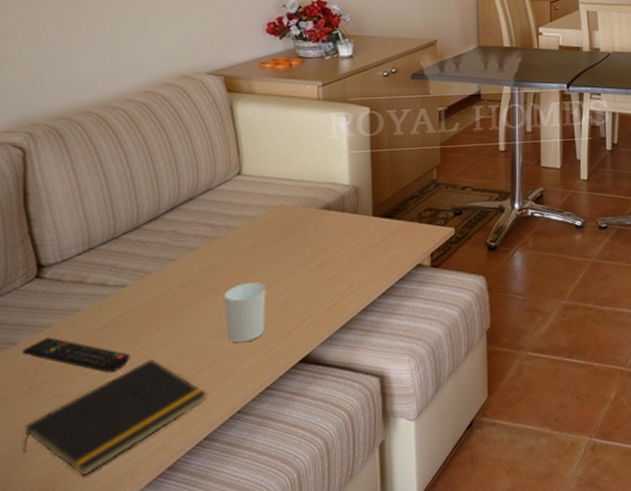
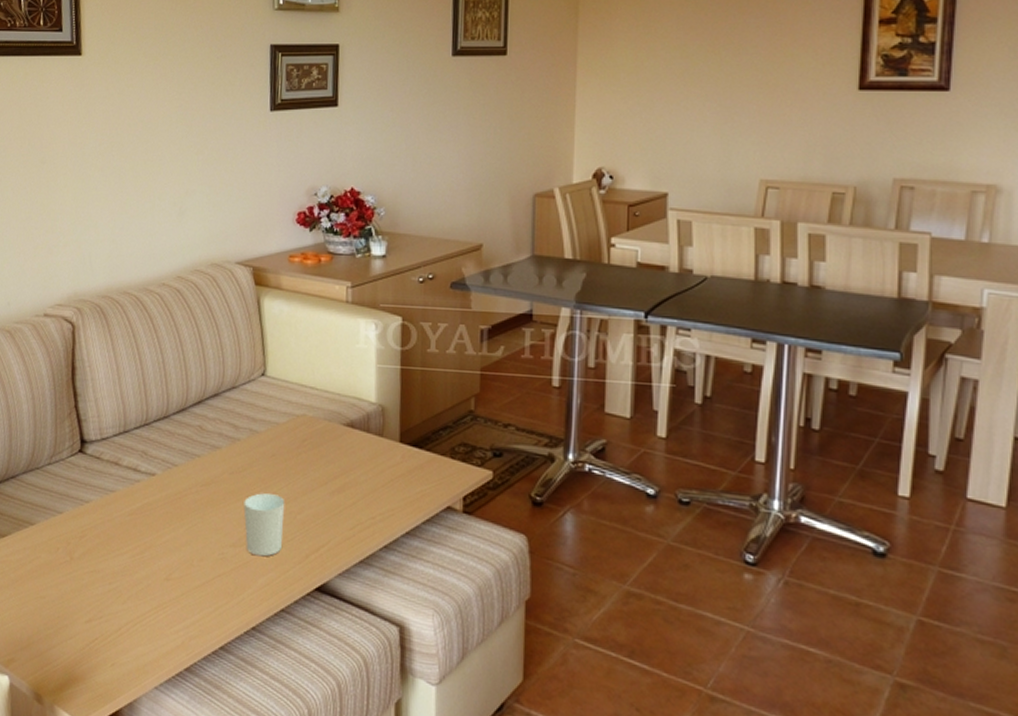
remote control: present [22,337,130,372] -> none [66,512,156,559]
notepad: present [23,358,207,476] -> none [64,553,225,656]

